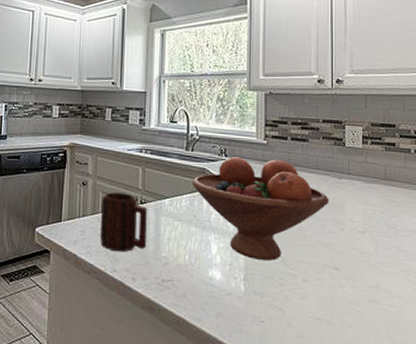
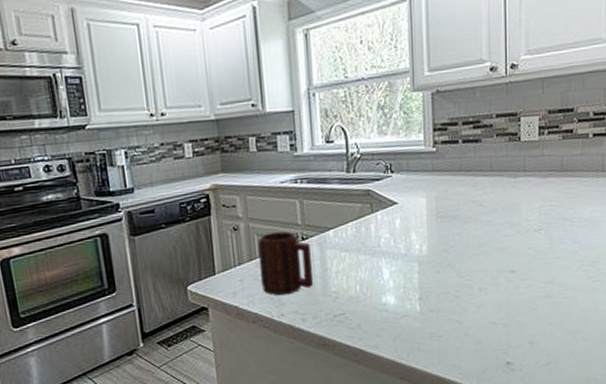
fruit bowl: present [192,157,329,261] -> none [357,166,504,277]

